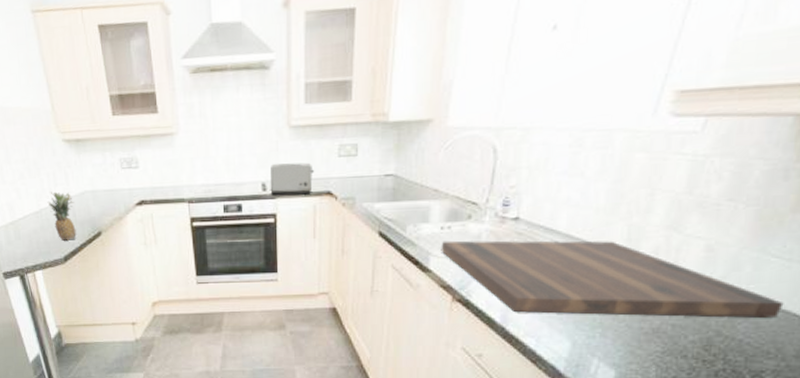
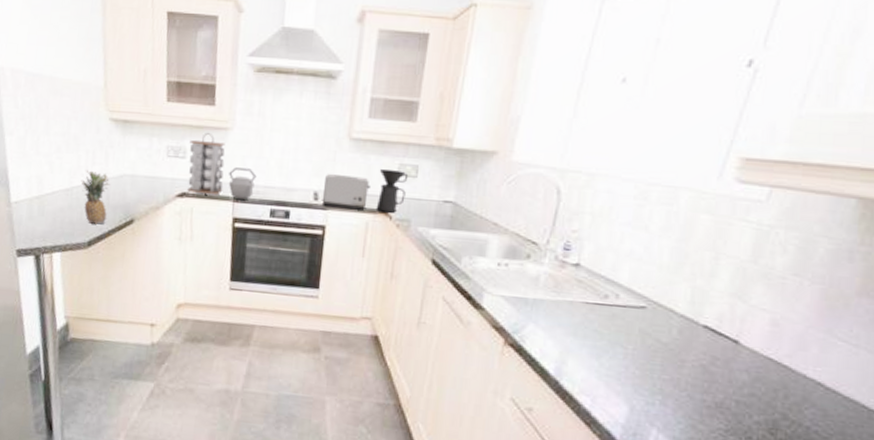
spice rack: none [140,139,178,200] -> present [187,132,225,195]
kettle: none [181,169,207,201] -> present [228,167,257,201]
coffee maker: none [320,151,349,195] -> present [375,169,409,214]
cutting board: present [441,240,784,318] -> none [496,278,852,407]

